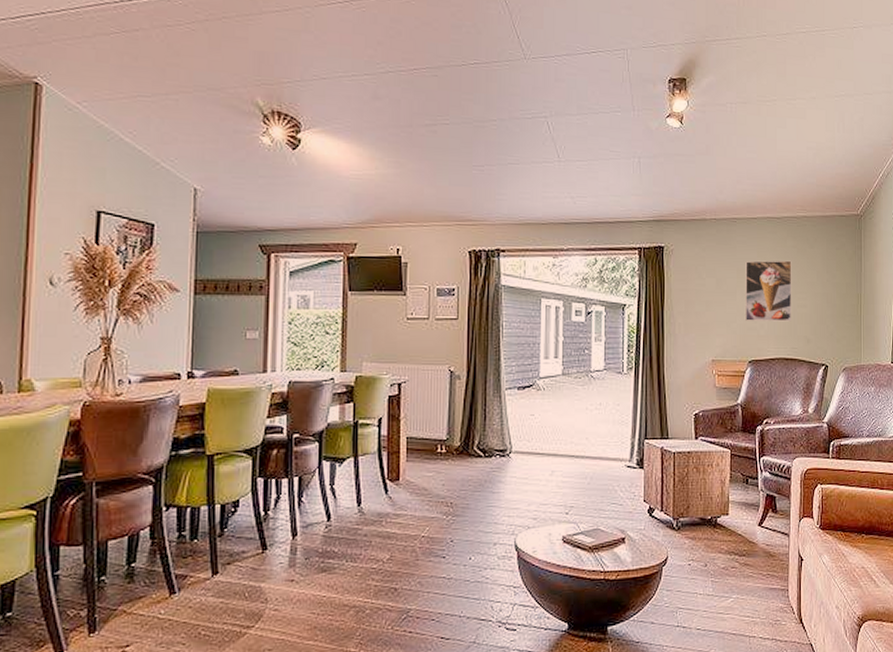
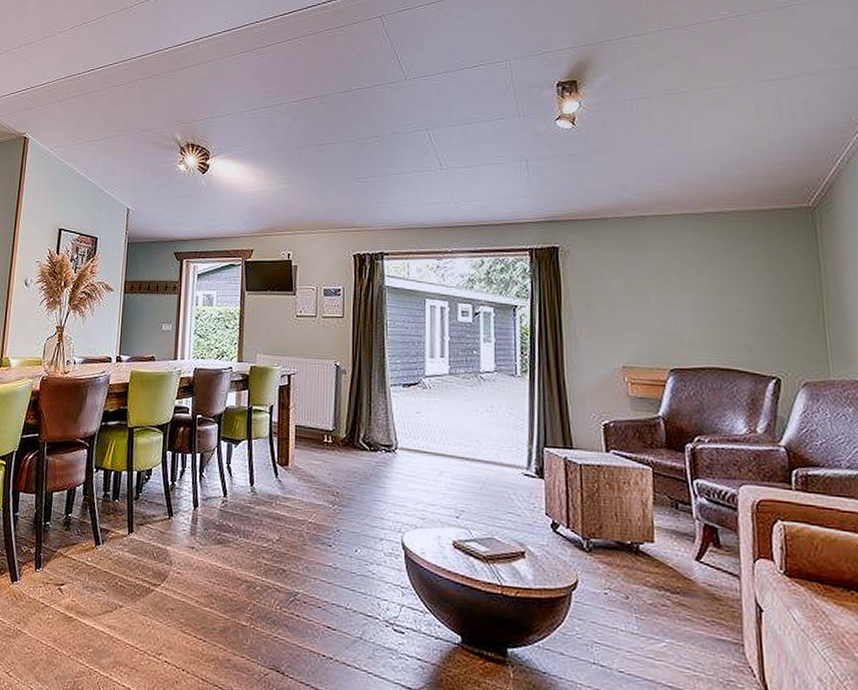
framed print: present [744,260,792,322] -> none [659,259,726,327]

